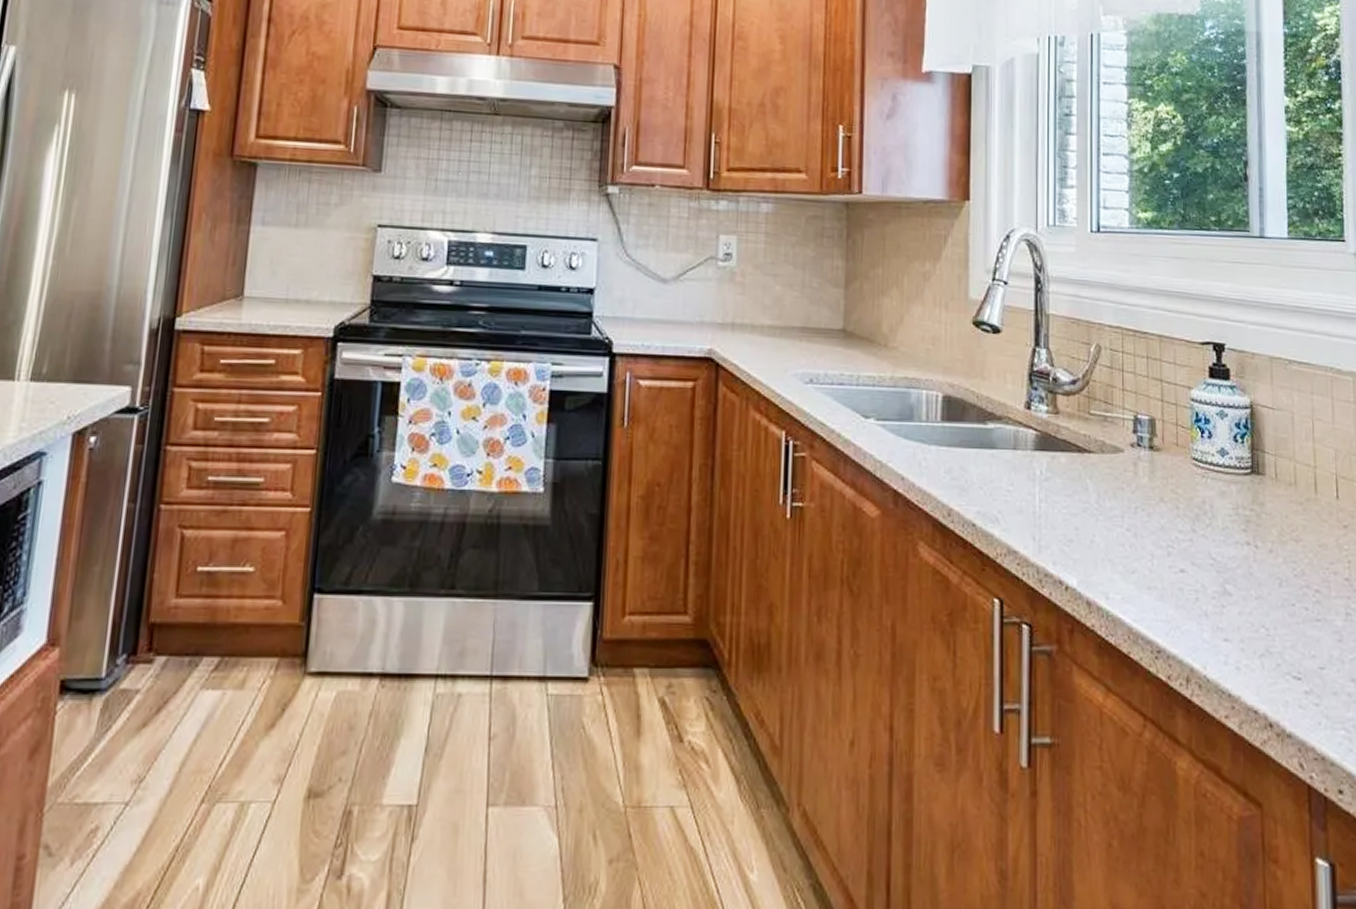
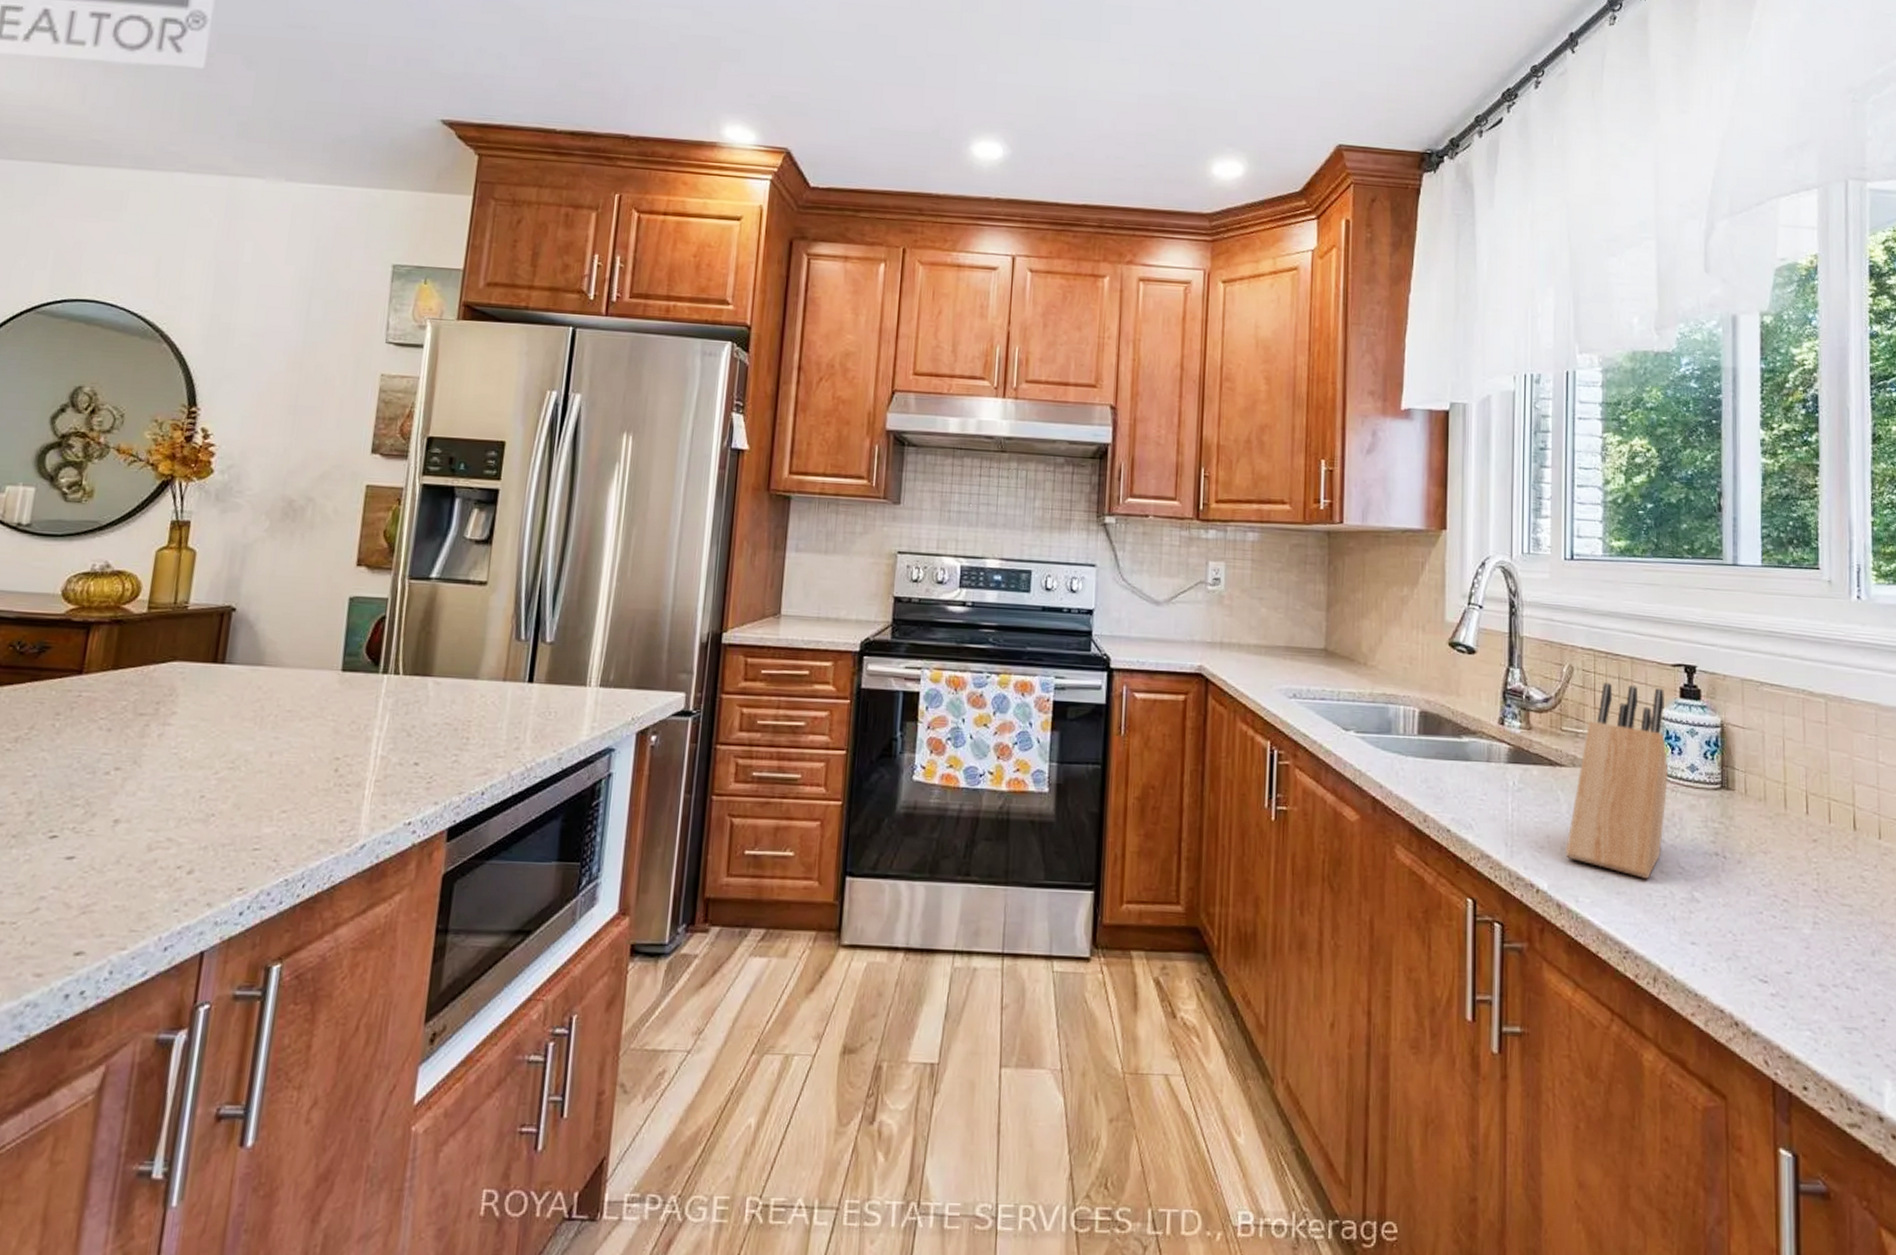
knife block: none [1095,363,1199,572] -> present [1566,683,1669,879]

